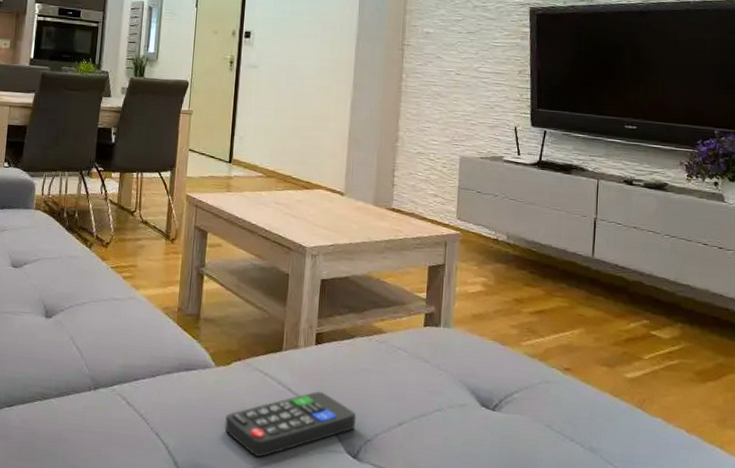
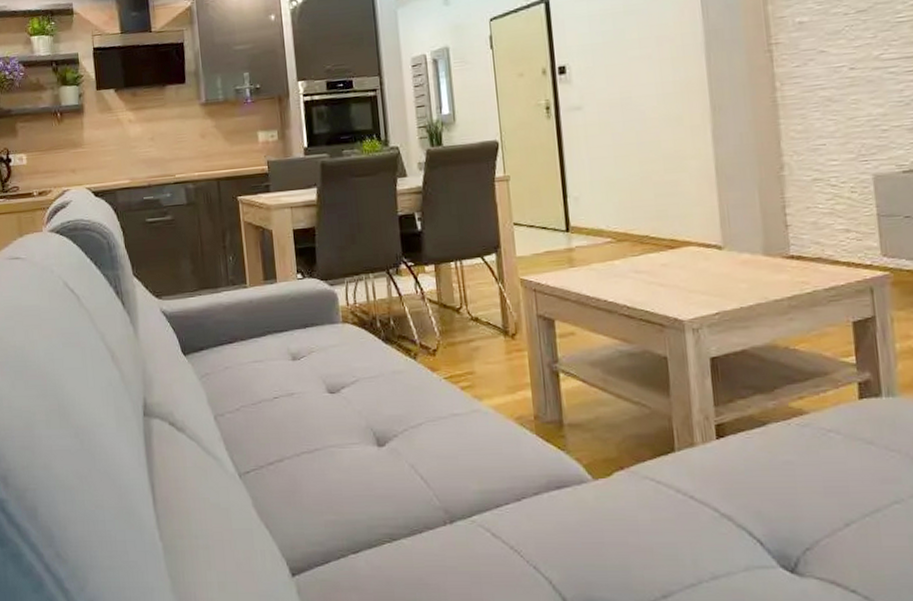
remote control: present [224,391,357,458] -> none [616,495,787,584]

